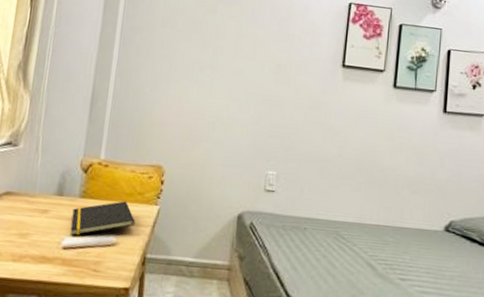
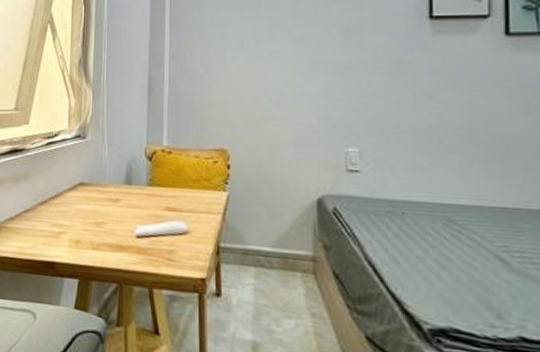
notepad: present [70,201,135,236] -> none [142,188,205,224]

